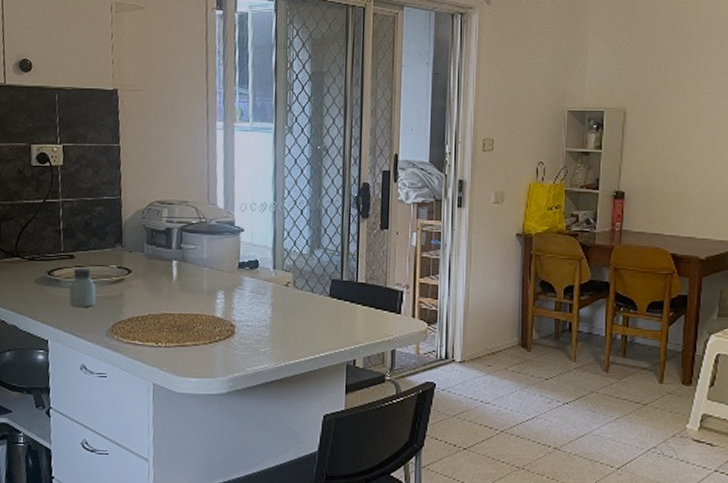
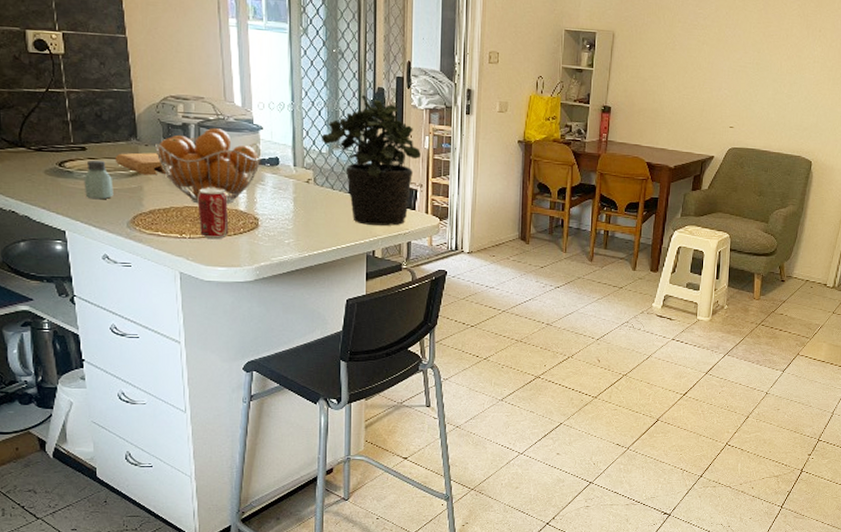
cutting board: none [99,259,154,282] -> present [115,152,172,176]
fruit basket: none [137,232,242,311] -> present [154,128,262,204]
beverage can: none [175,292,205,348] -> present [197,186,229,240]
potted plant: none [303,192,407,332] -> present [322,95,421,226]

